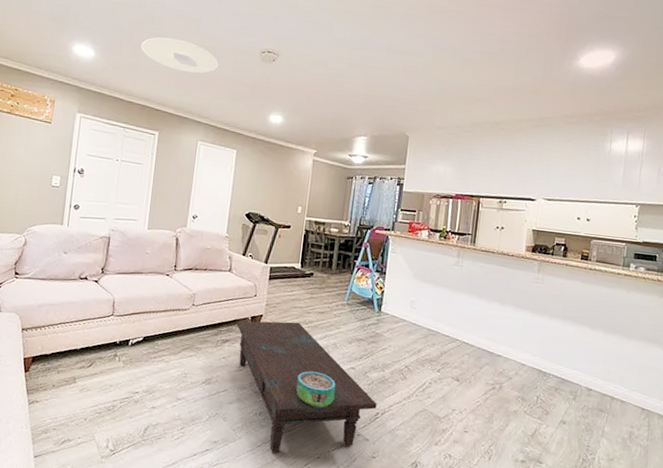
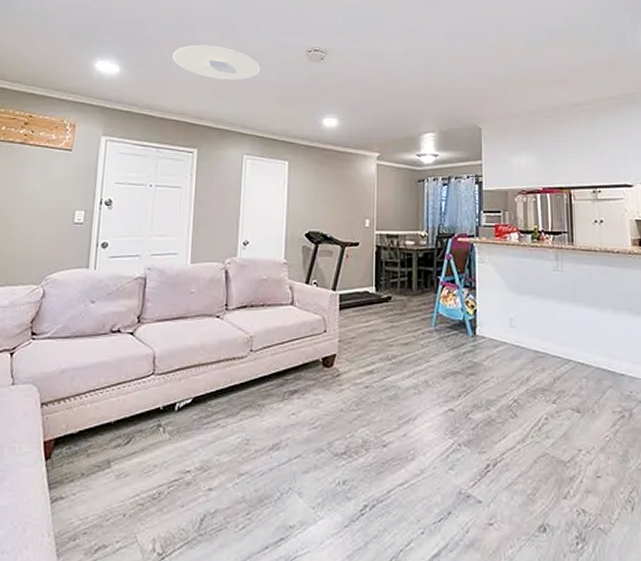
coffee table: present [236,320,377,453] -> none [305,359,486,534]
decorative bowl: present [296,371,336,409] -> none [384,419,433,467]

